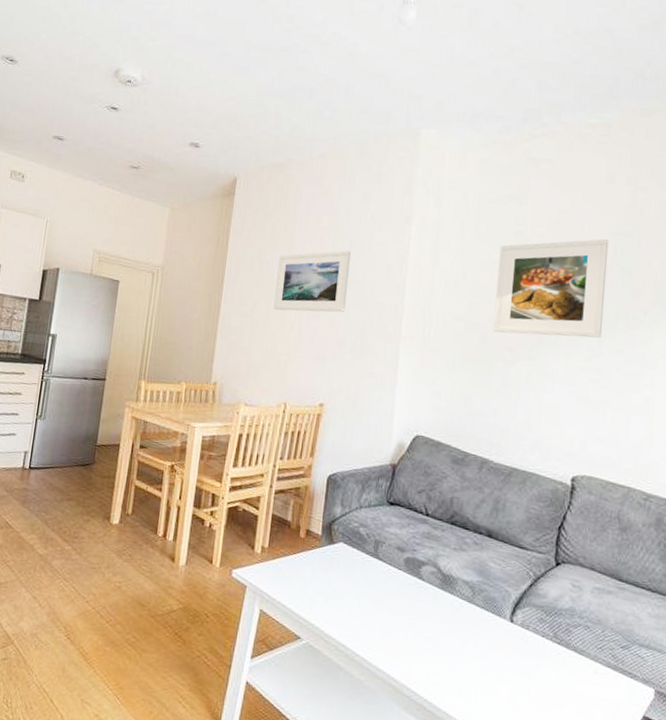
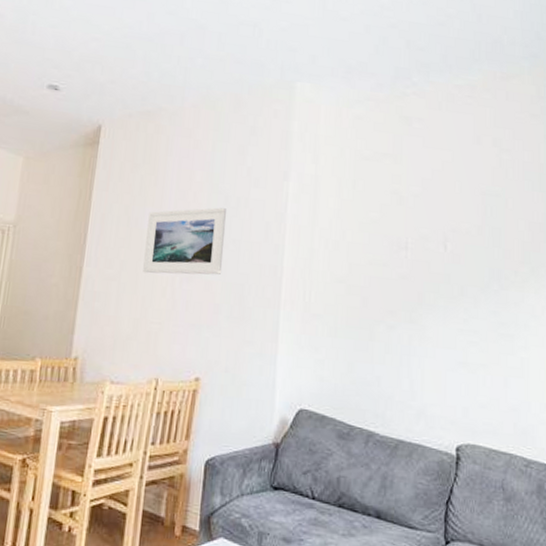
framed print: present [493,238,609,338] -> none [374,198,479,299]

